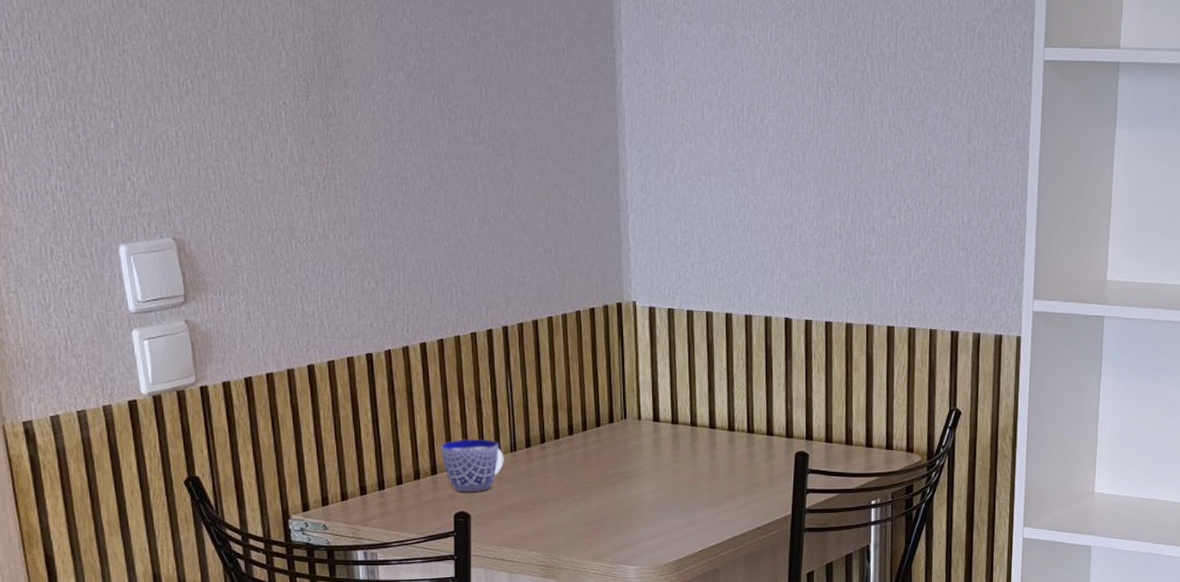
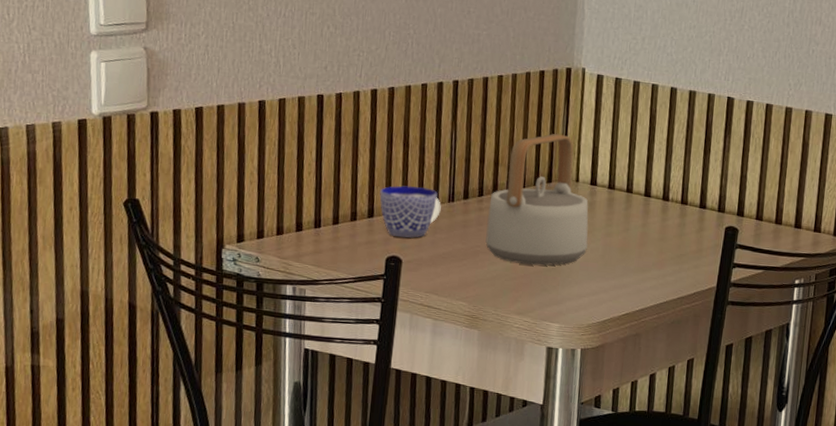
teapot: none [552,372,656,508] -> present [485,134,589,266]

